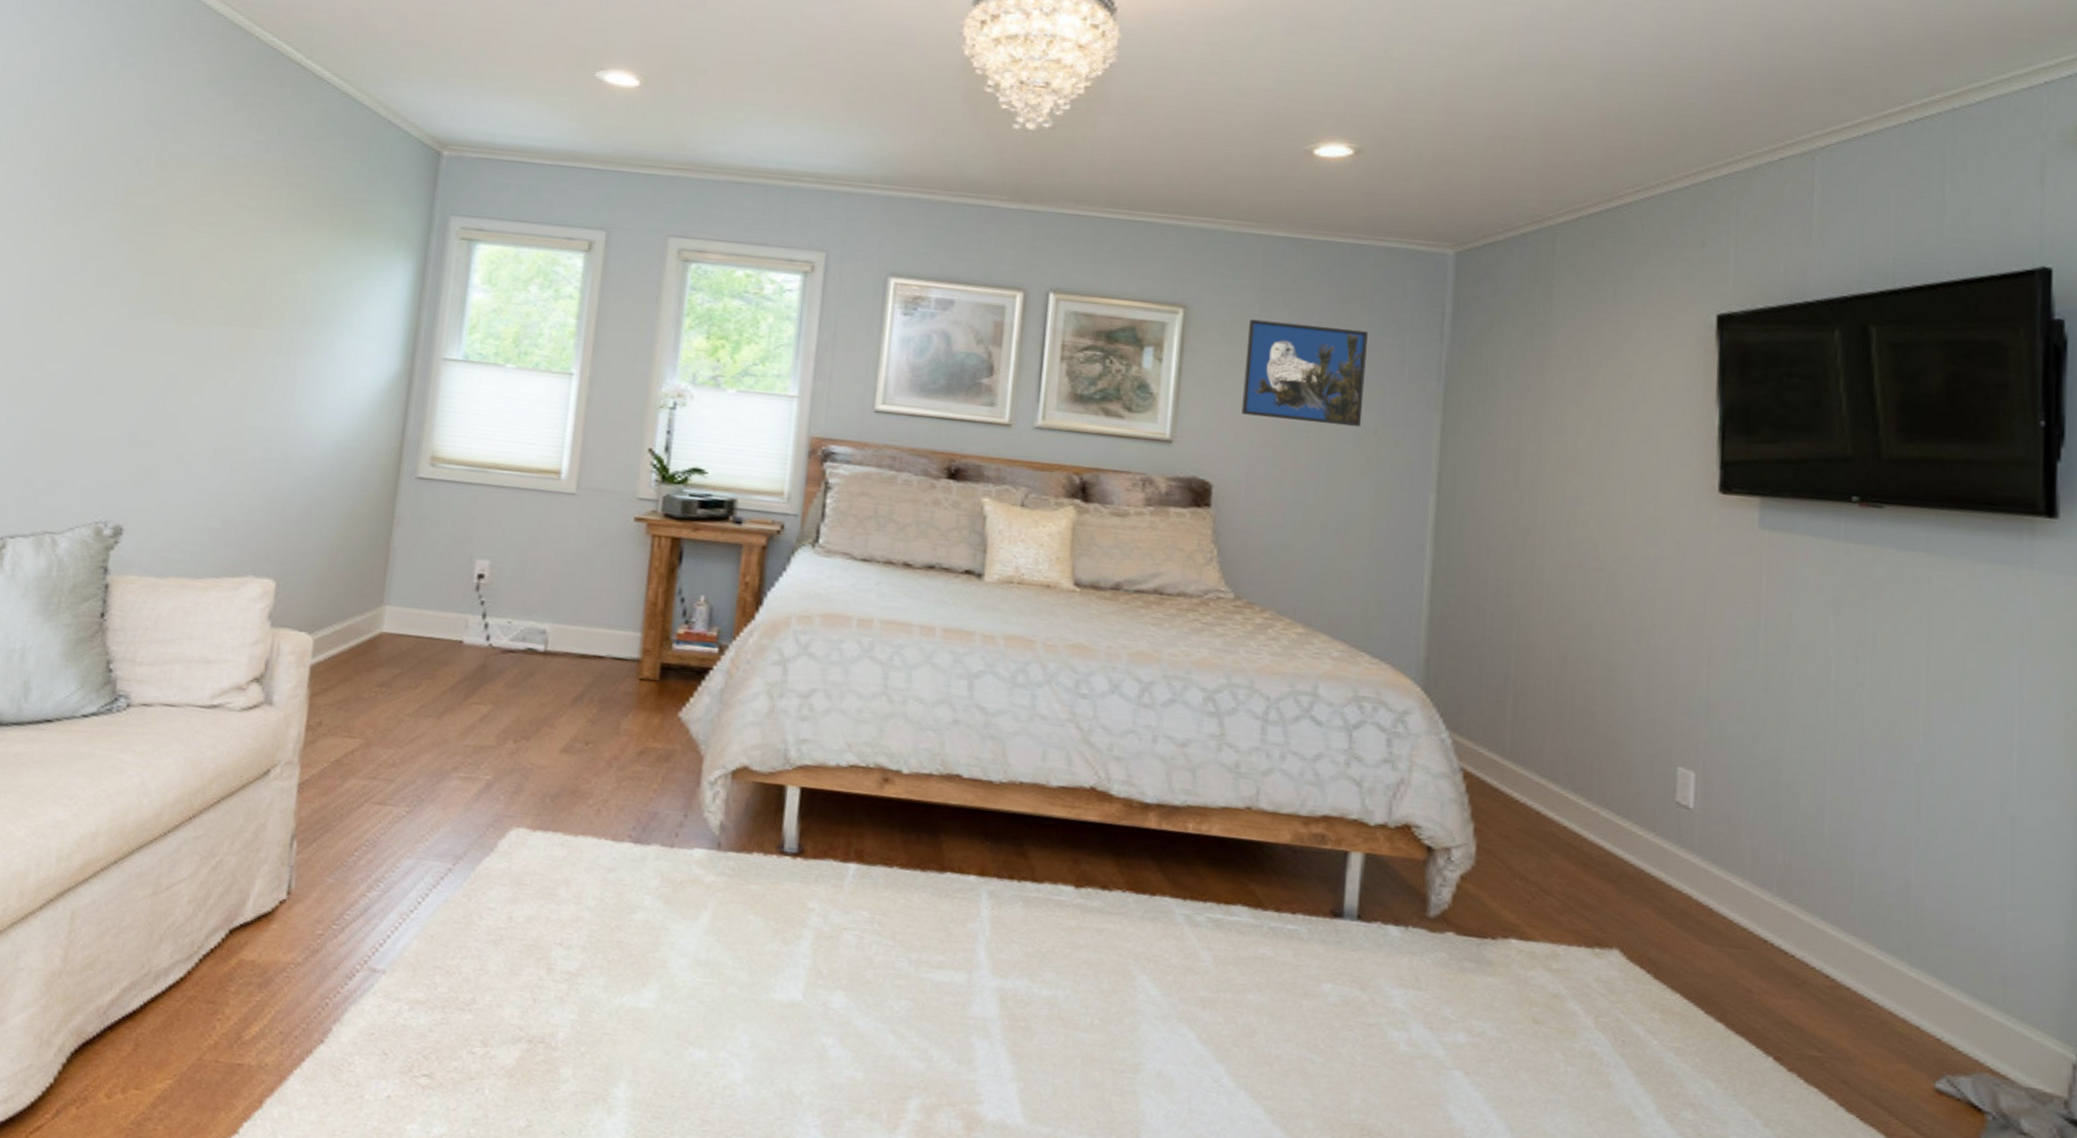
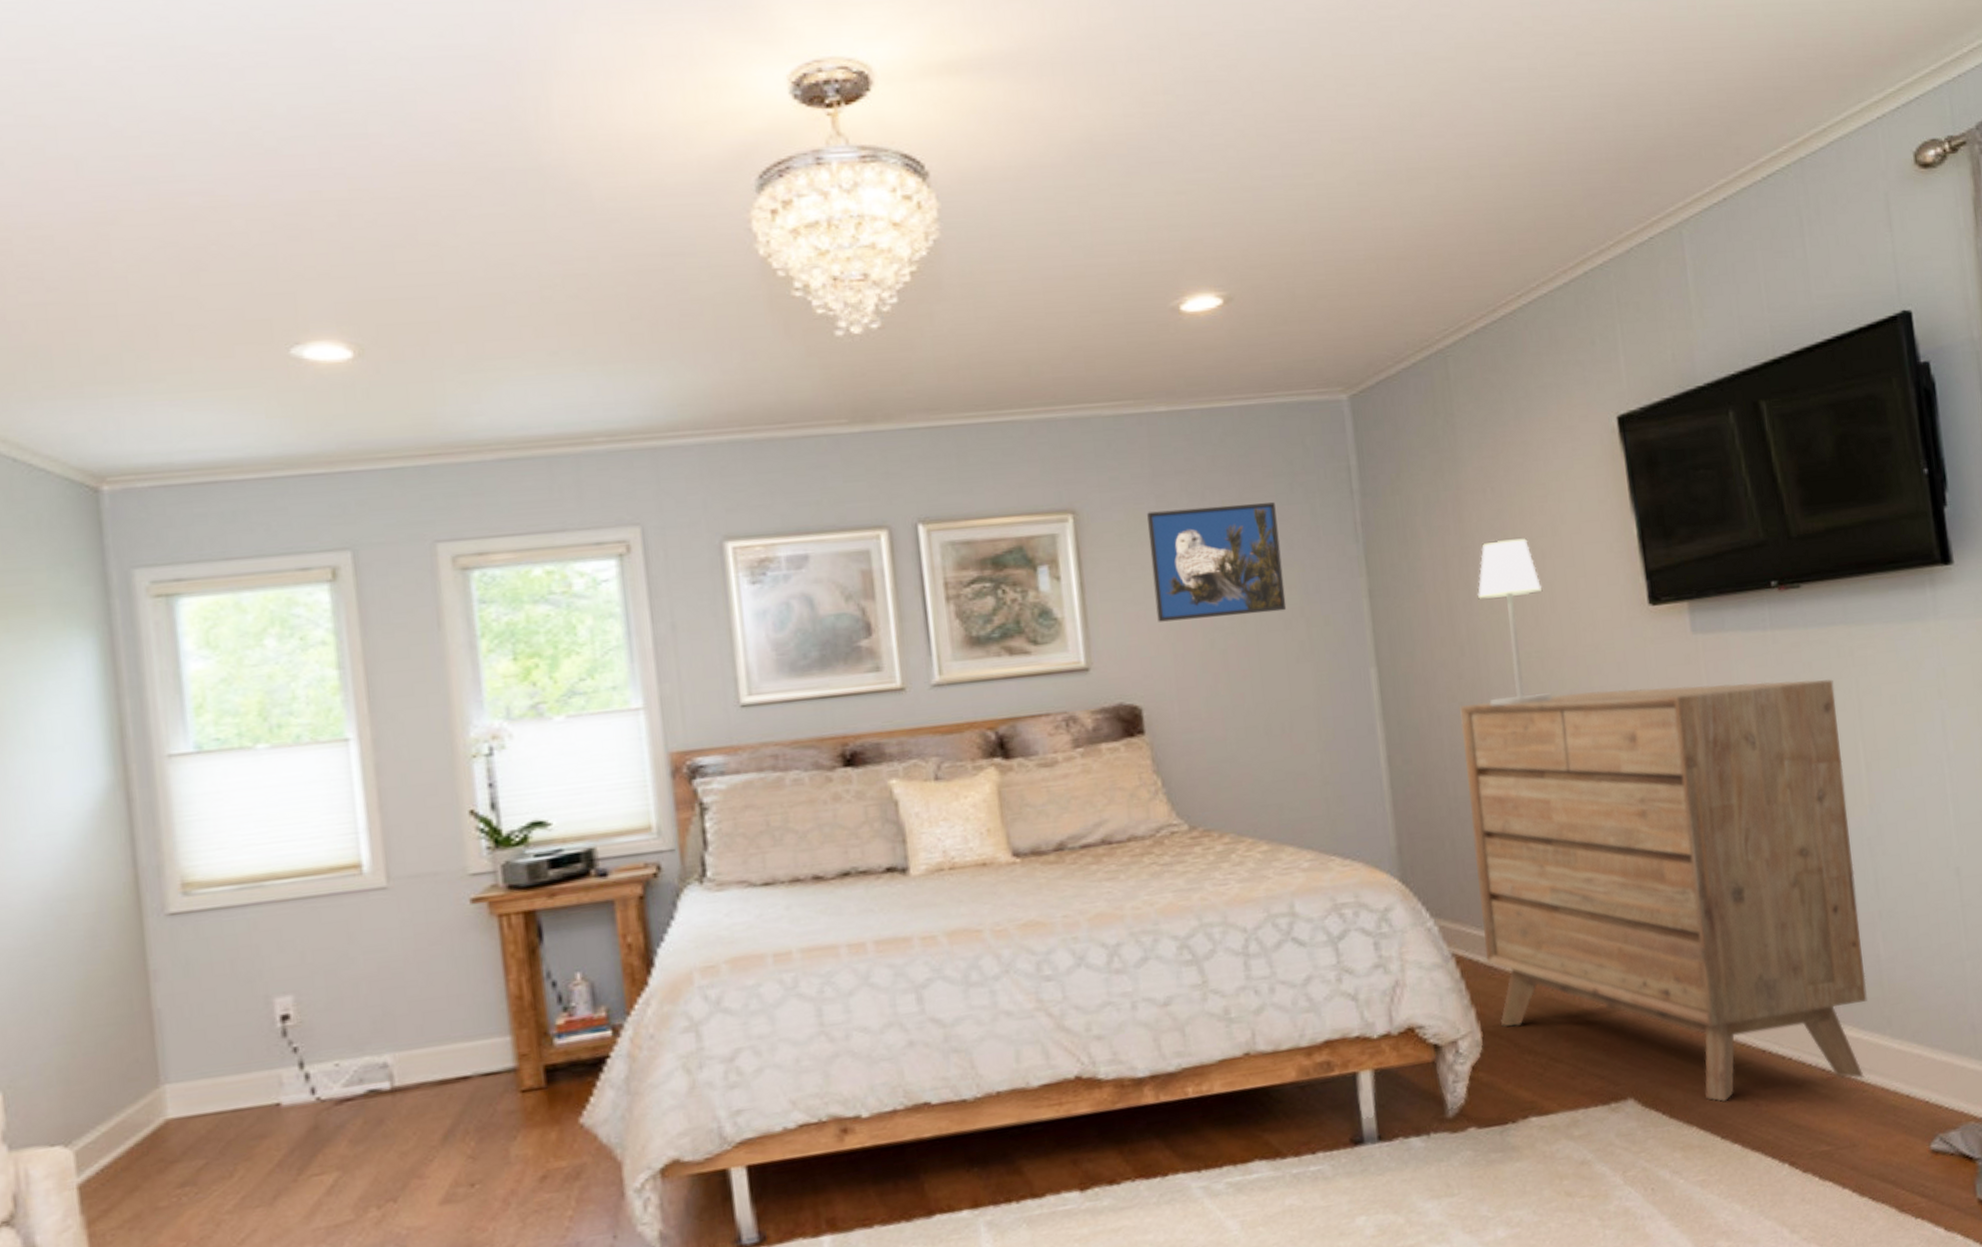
dresser: none [1493,546,1904,996] -> present [1460,679,1867,1102]
table lamp: none [1541,404,1613,561] -> present [1477,538,1553,707]

